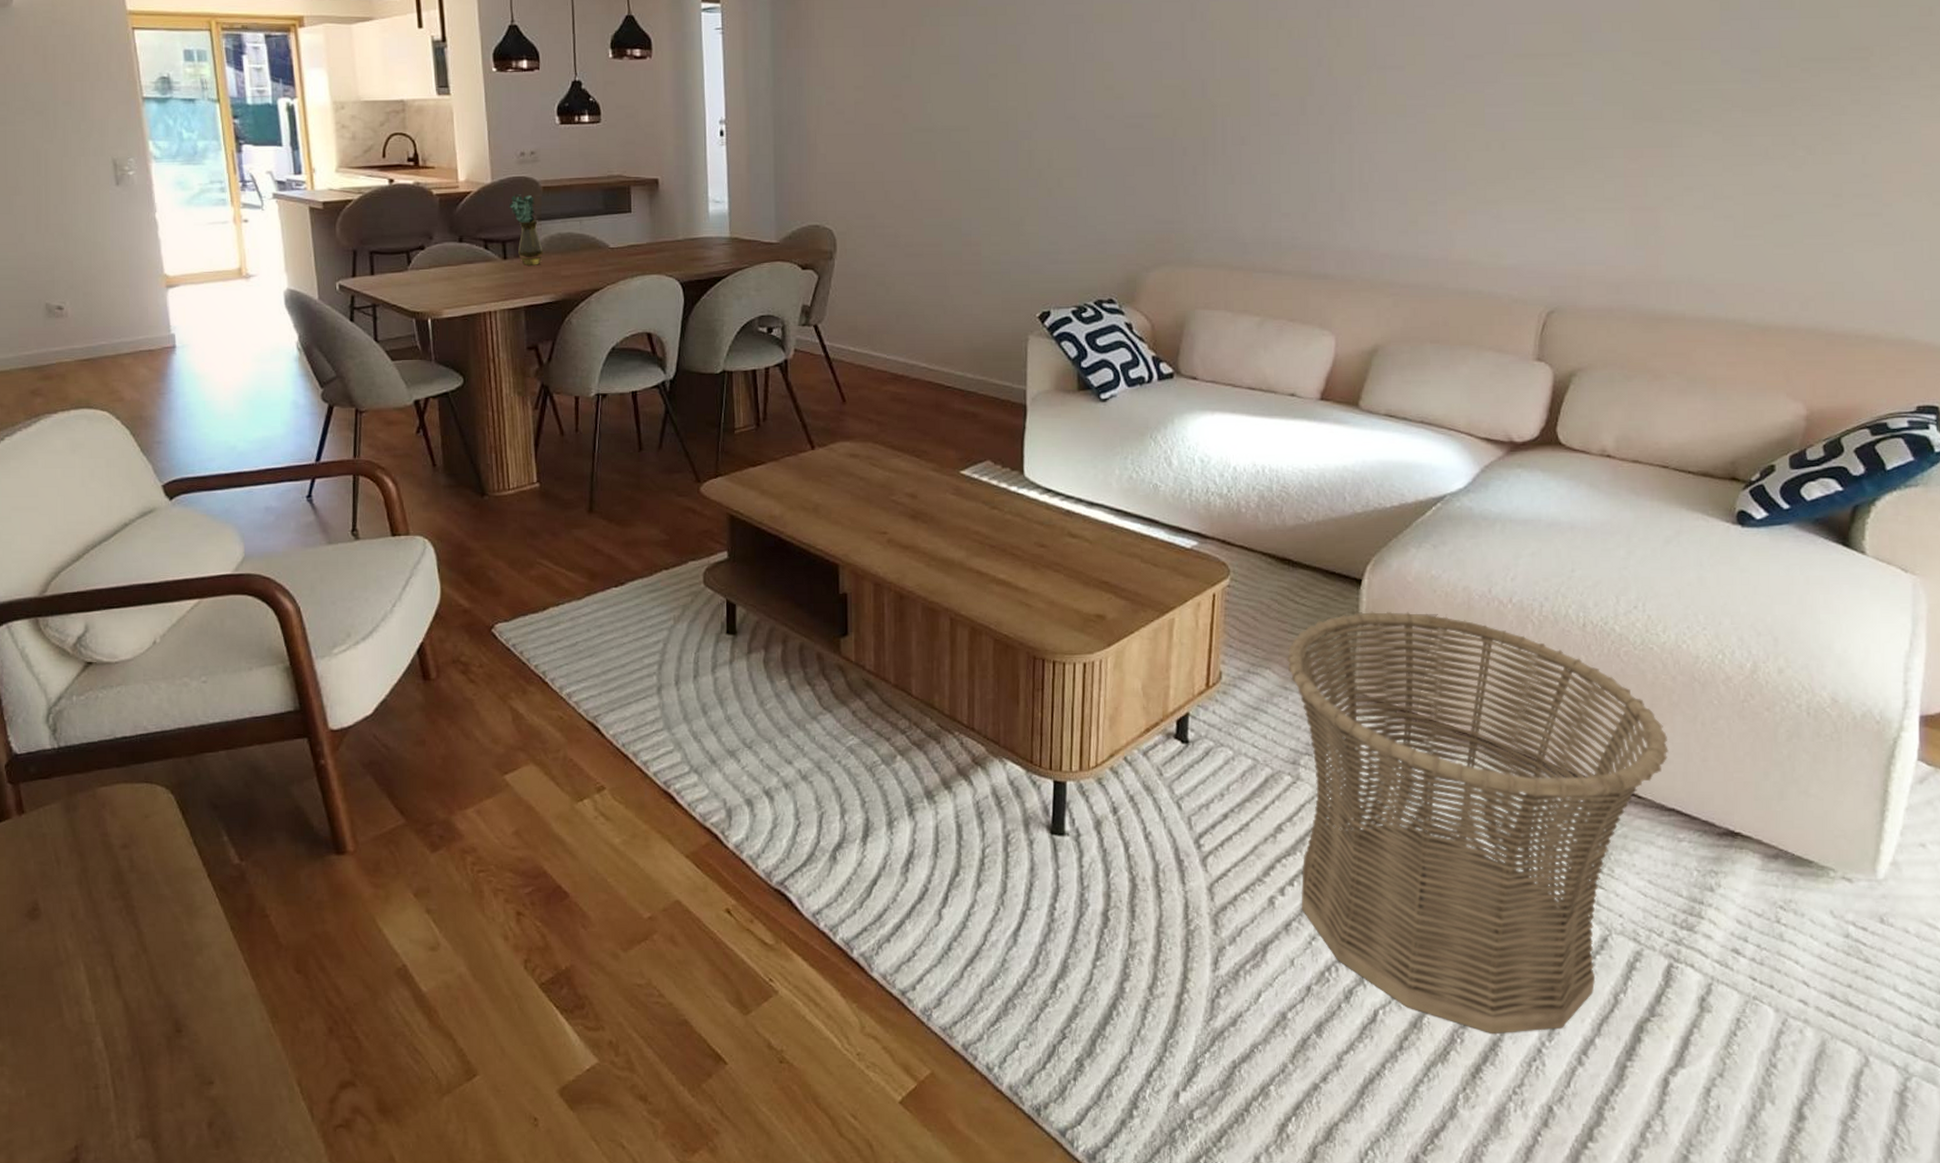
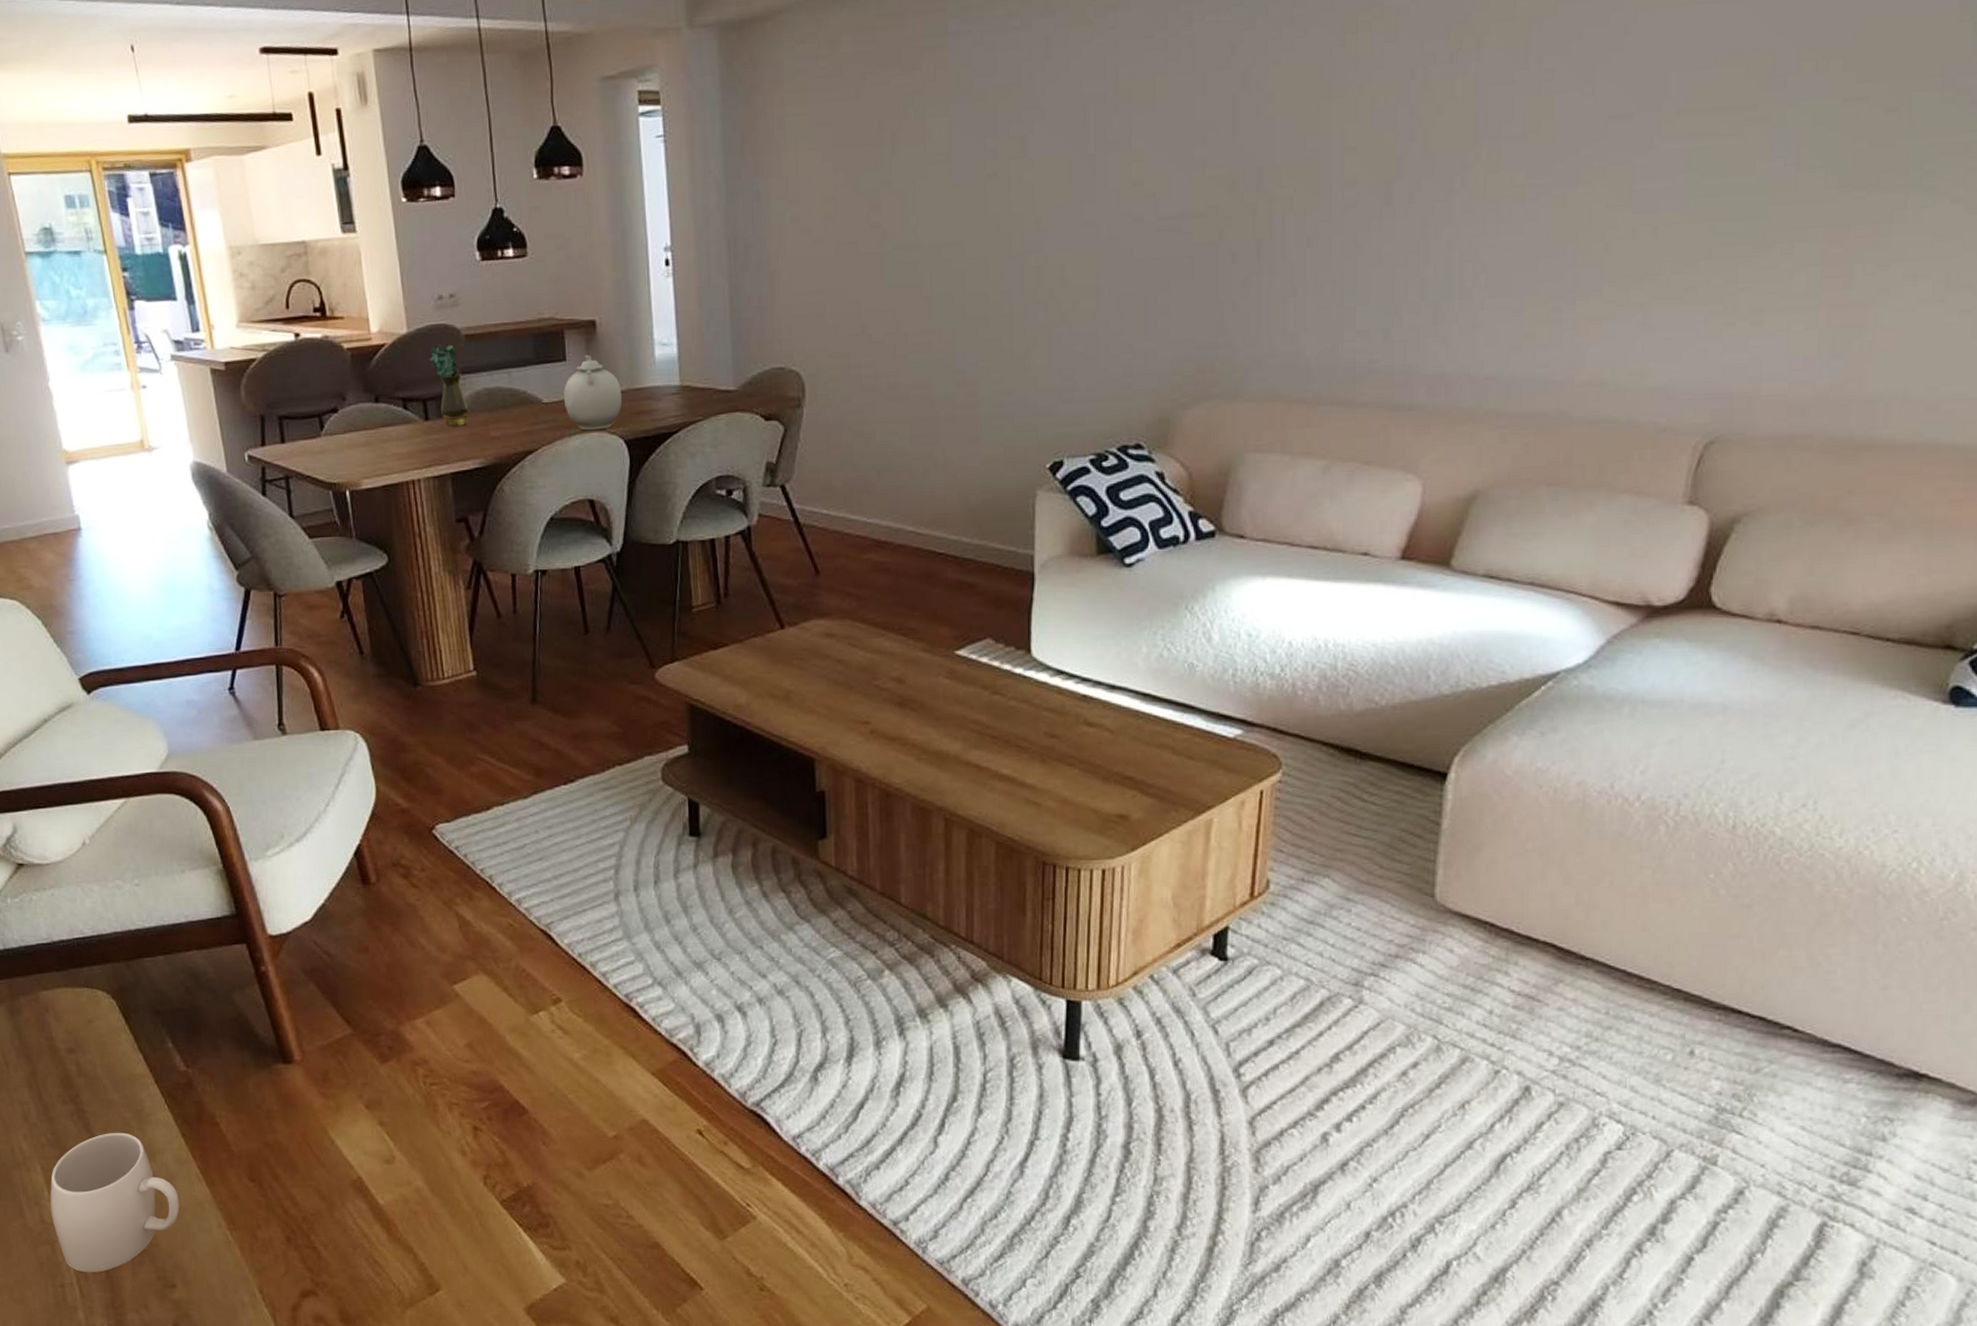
mug: none [91,927,223,1072] -> present [50,1132,180,1273]
teapot: none [627,208,680,273] -> present [563,354,623,431]
basket: present [1286,611,1669,1033] -> none [1349,810,1838,1292]

